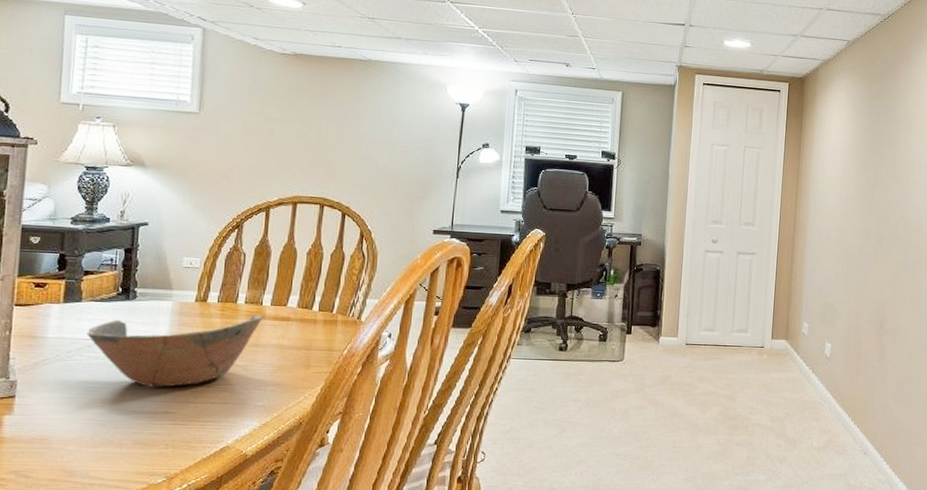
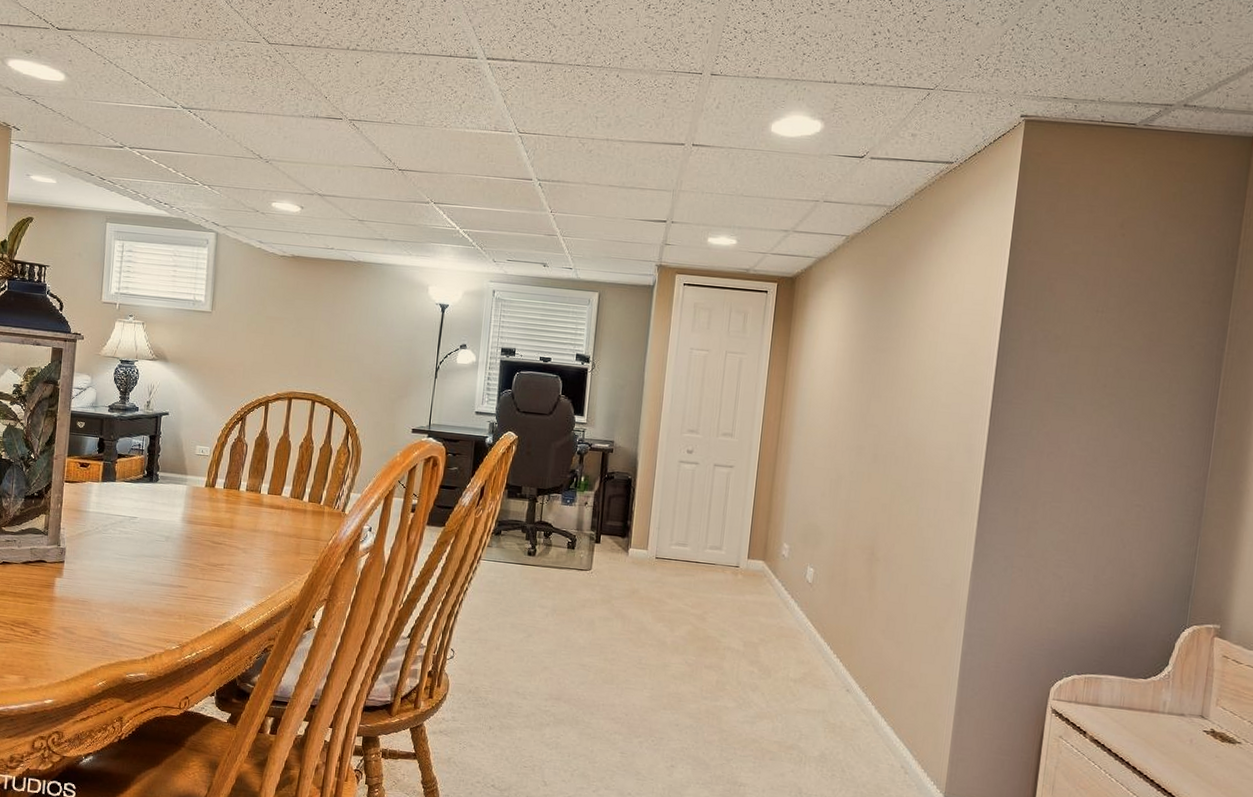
bowl: present [86,315,263,387] -> none [119,499,261,564]

